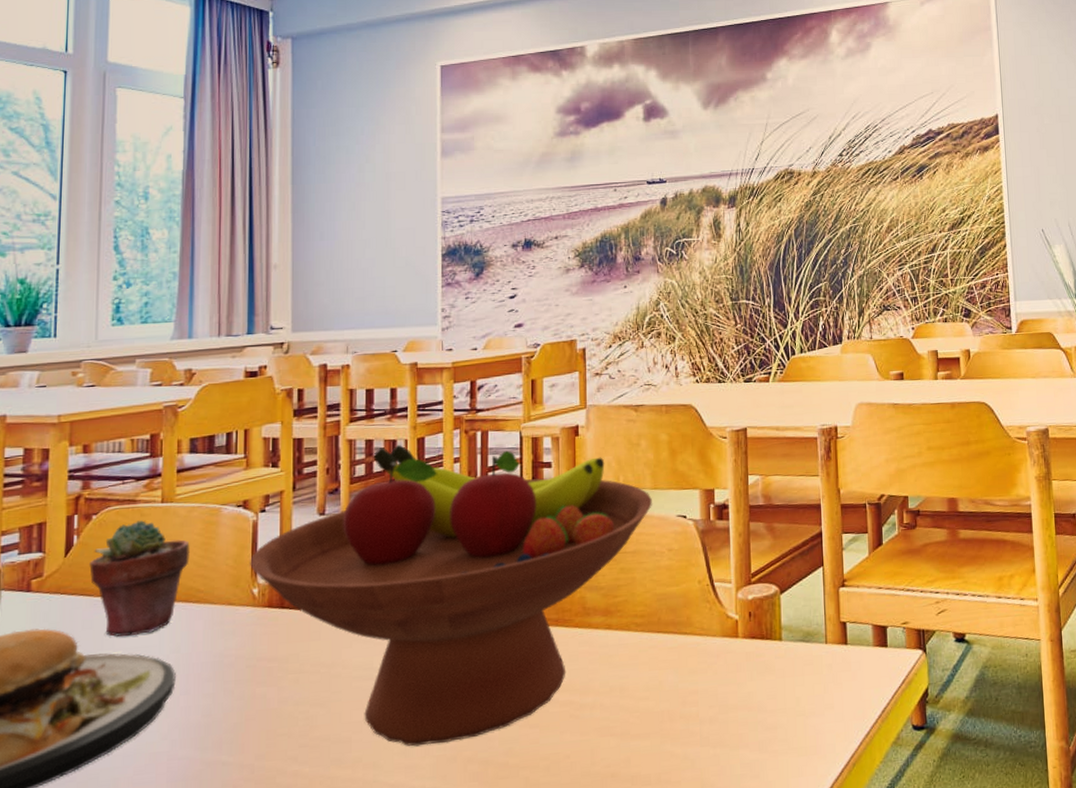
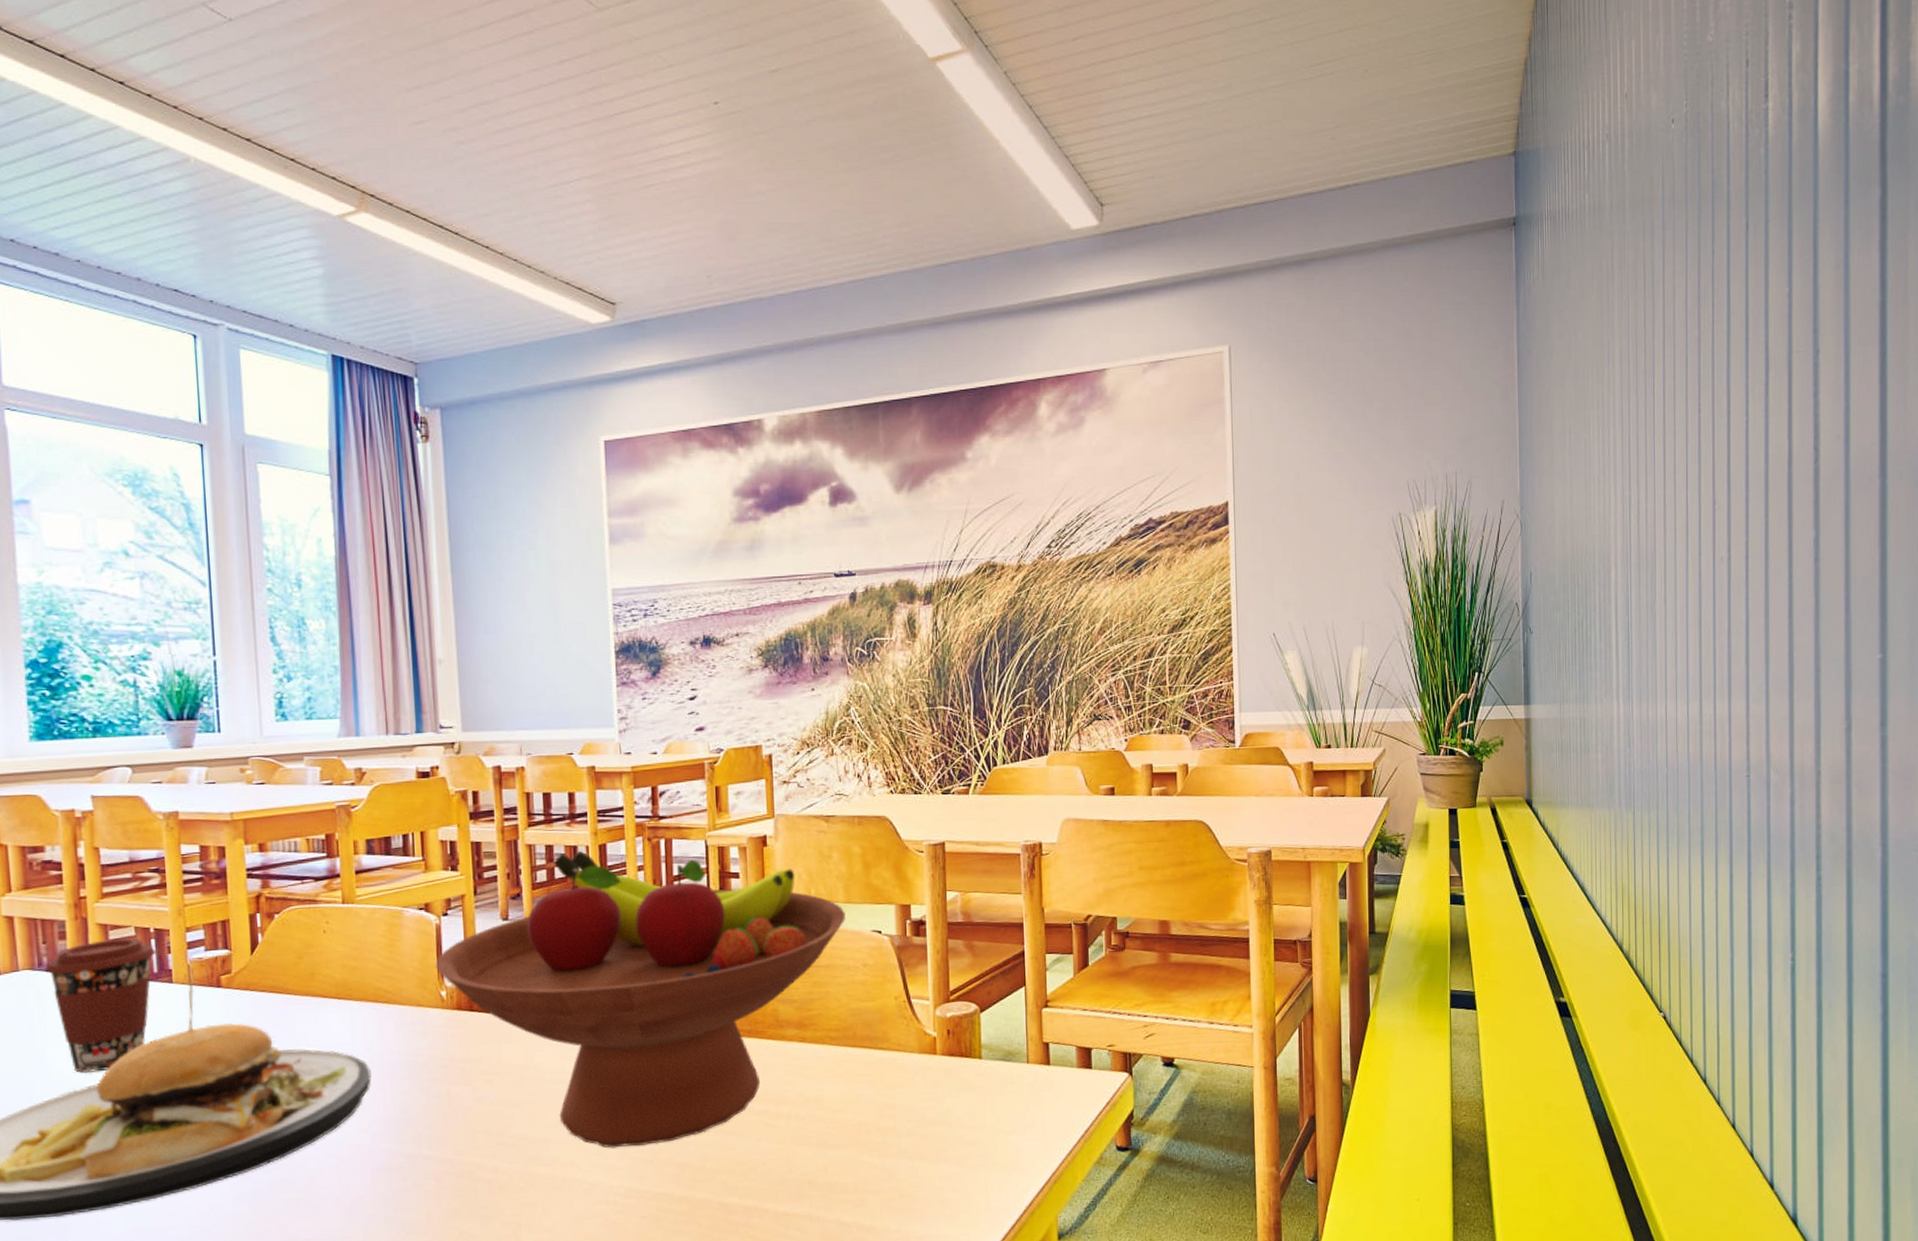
potted succulent: present [89,520,190,637] -> none [276,921,375,1034]

